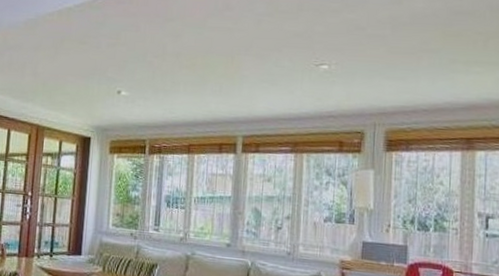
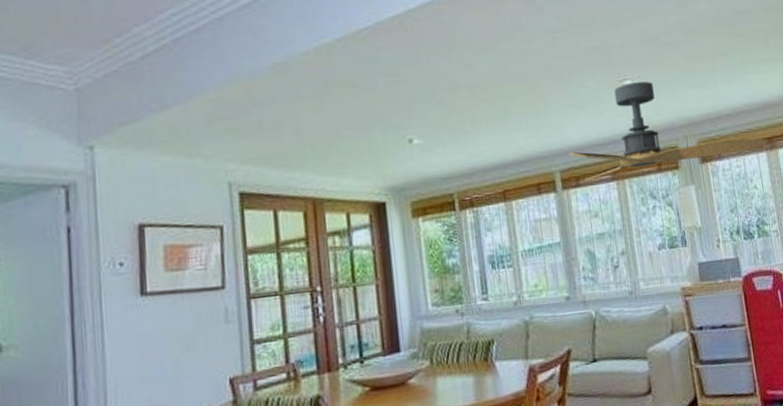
ceiling fan: none [255,68,464,149] -> present [570,81,767,181]

